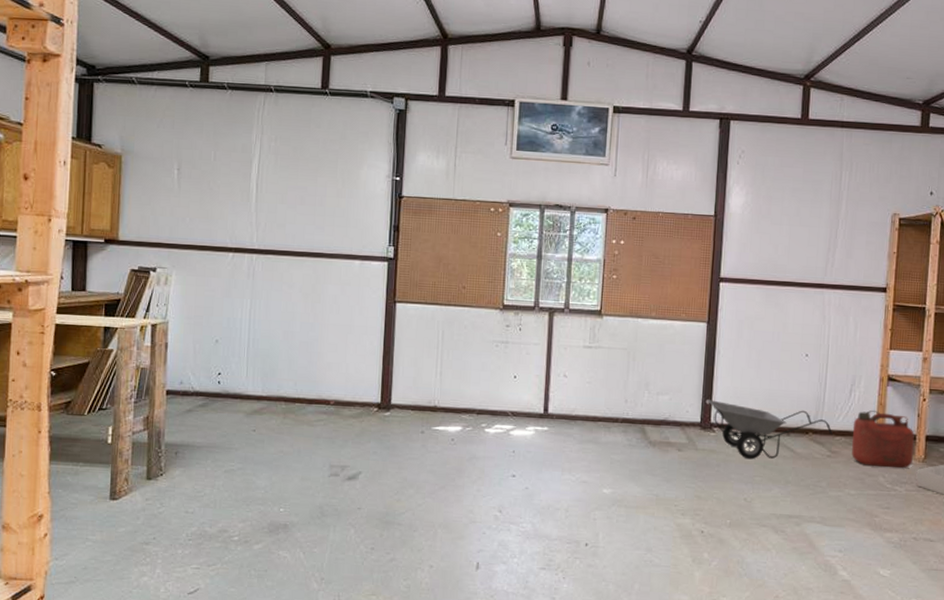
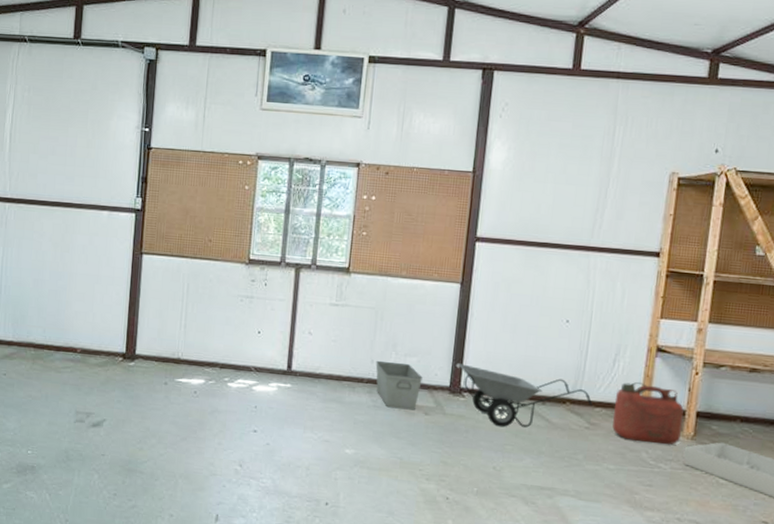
storage bin: none [629,400,675,447] -> present [375,360,422,410]

